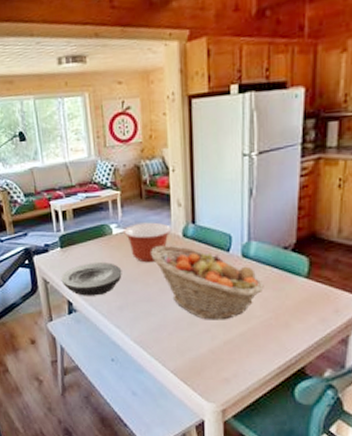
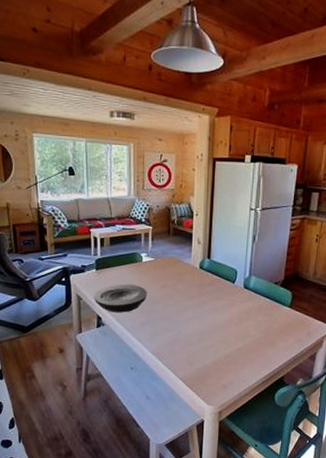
mixing bowl: present [124,222,172,263] -> none [152,254,192,288]
fruit basket: present [151,245,264,320] -> none [173,274,258,338]

